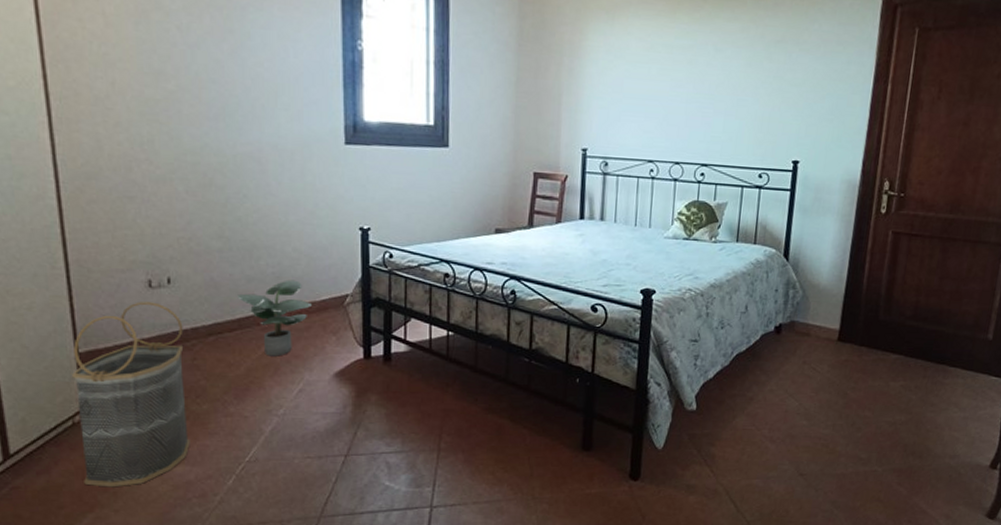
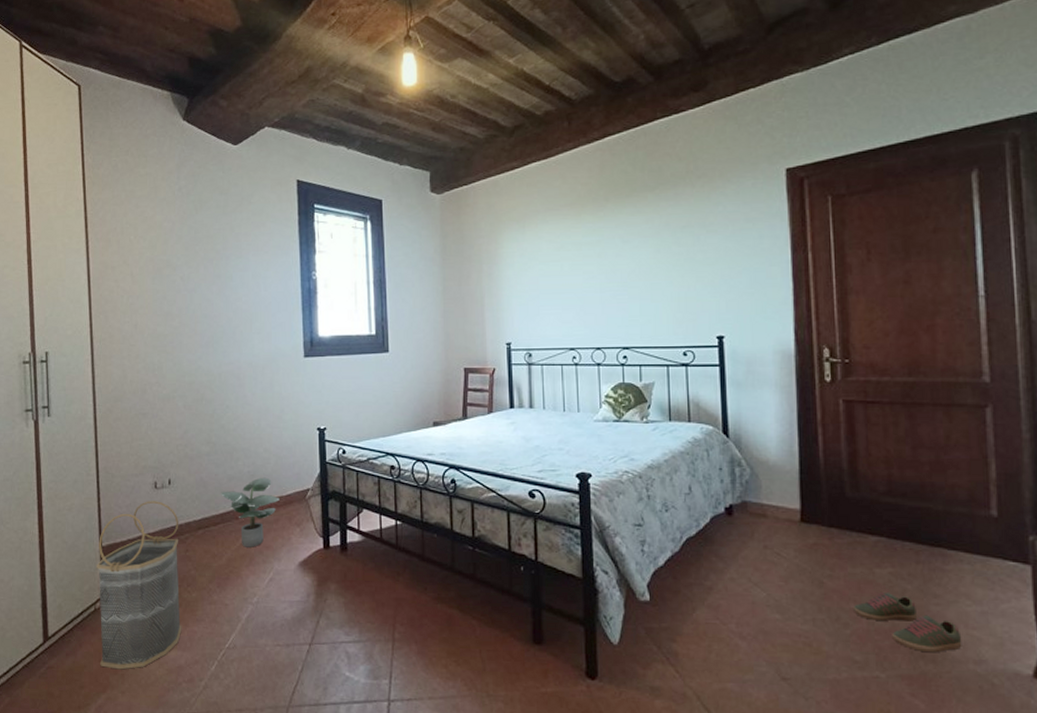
shoe: none [867,402,945,451] -> present [854,593,962,653]

